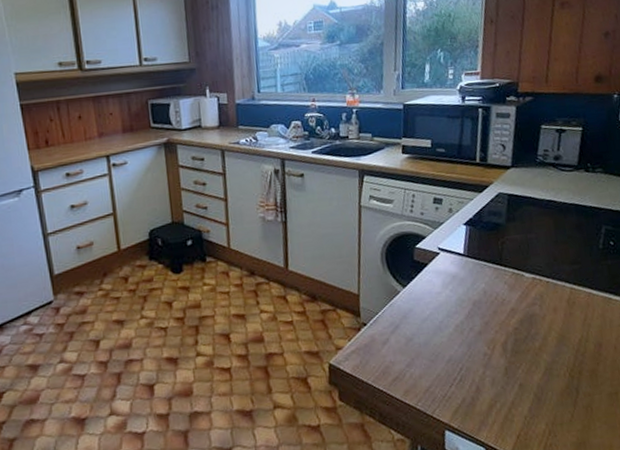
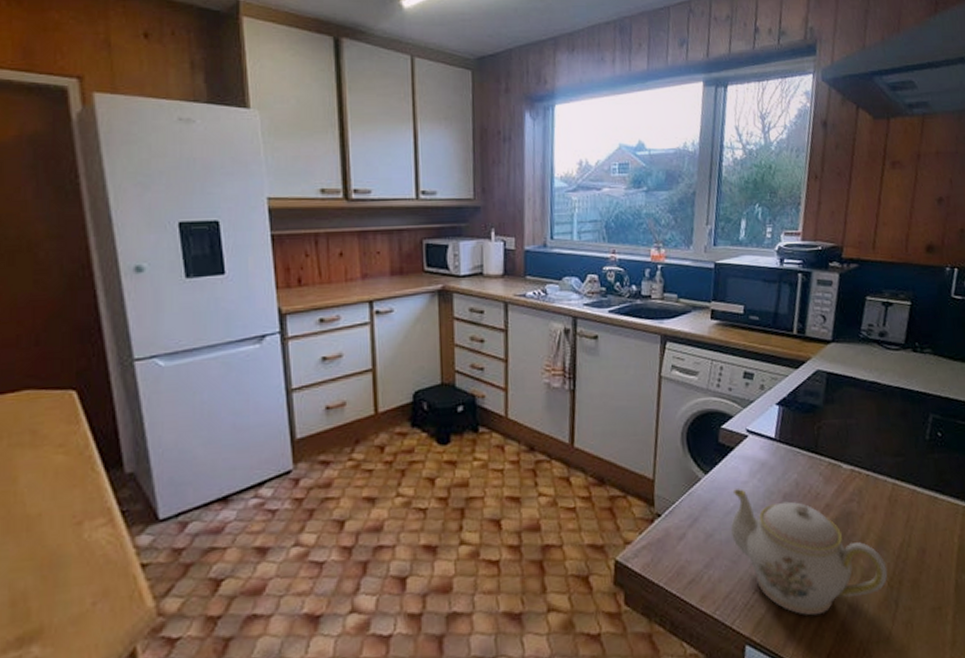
teapot: none [428,298,569,404] -> present [731,489,888,616]

